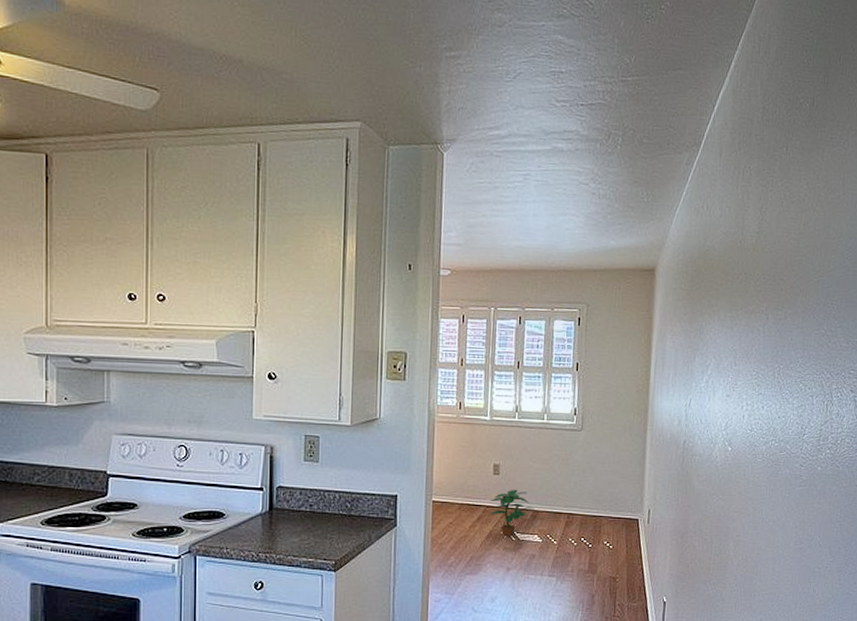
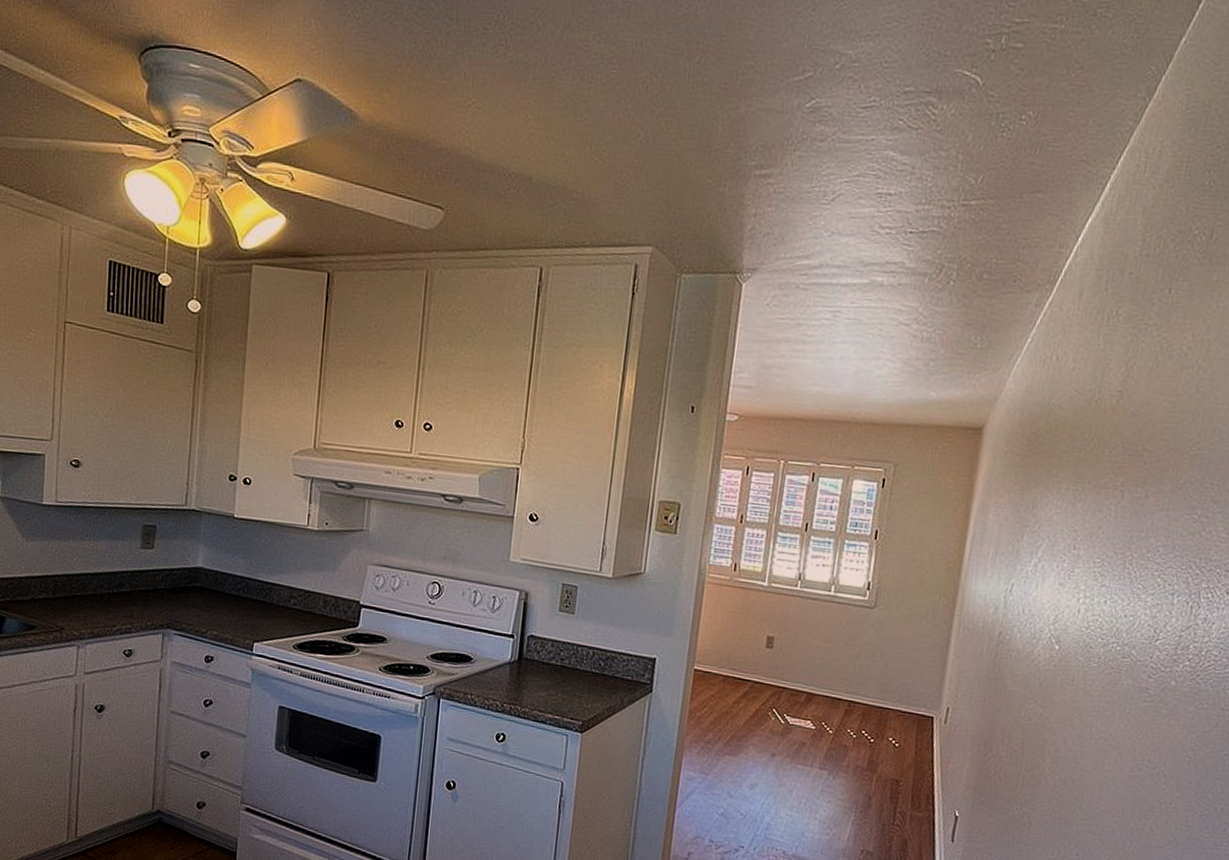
potted plant: present [490,489,535,536] -> none [758,666,810,718]

